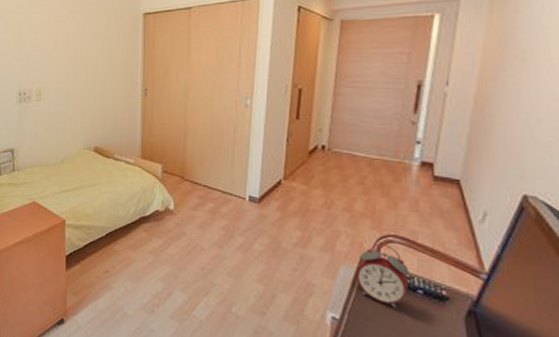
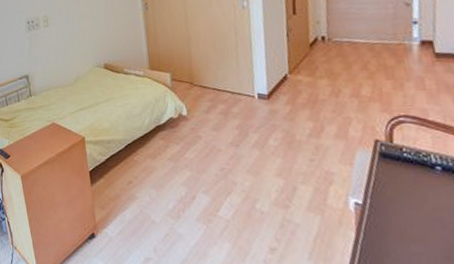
alarm clock: present [356,243,409,309] -> none [372,124,427,188]

